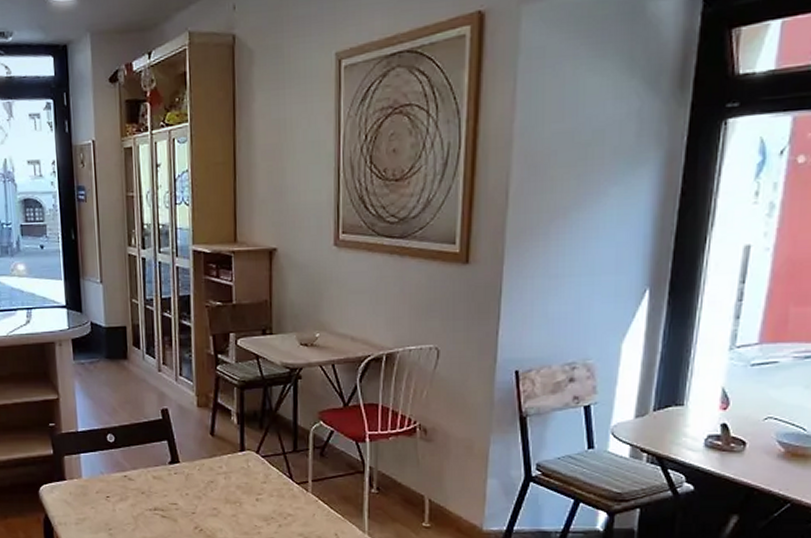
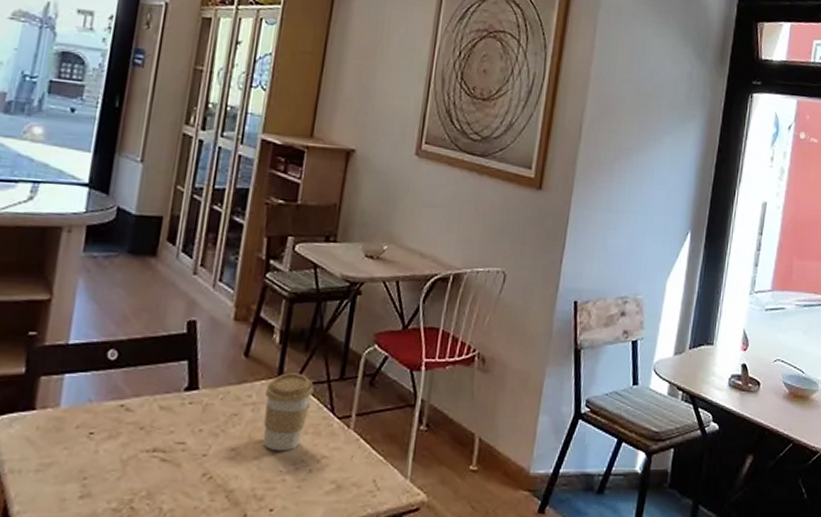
coffee cup: none [232,448,273,511] -> present [263,373,314,452]

